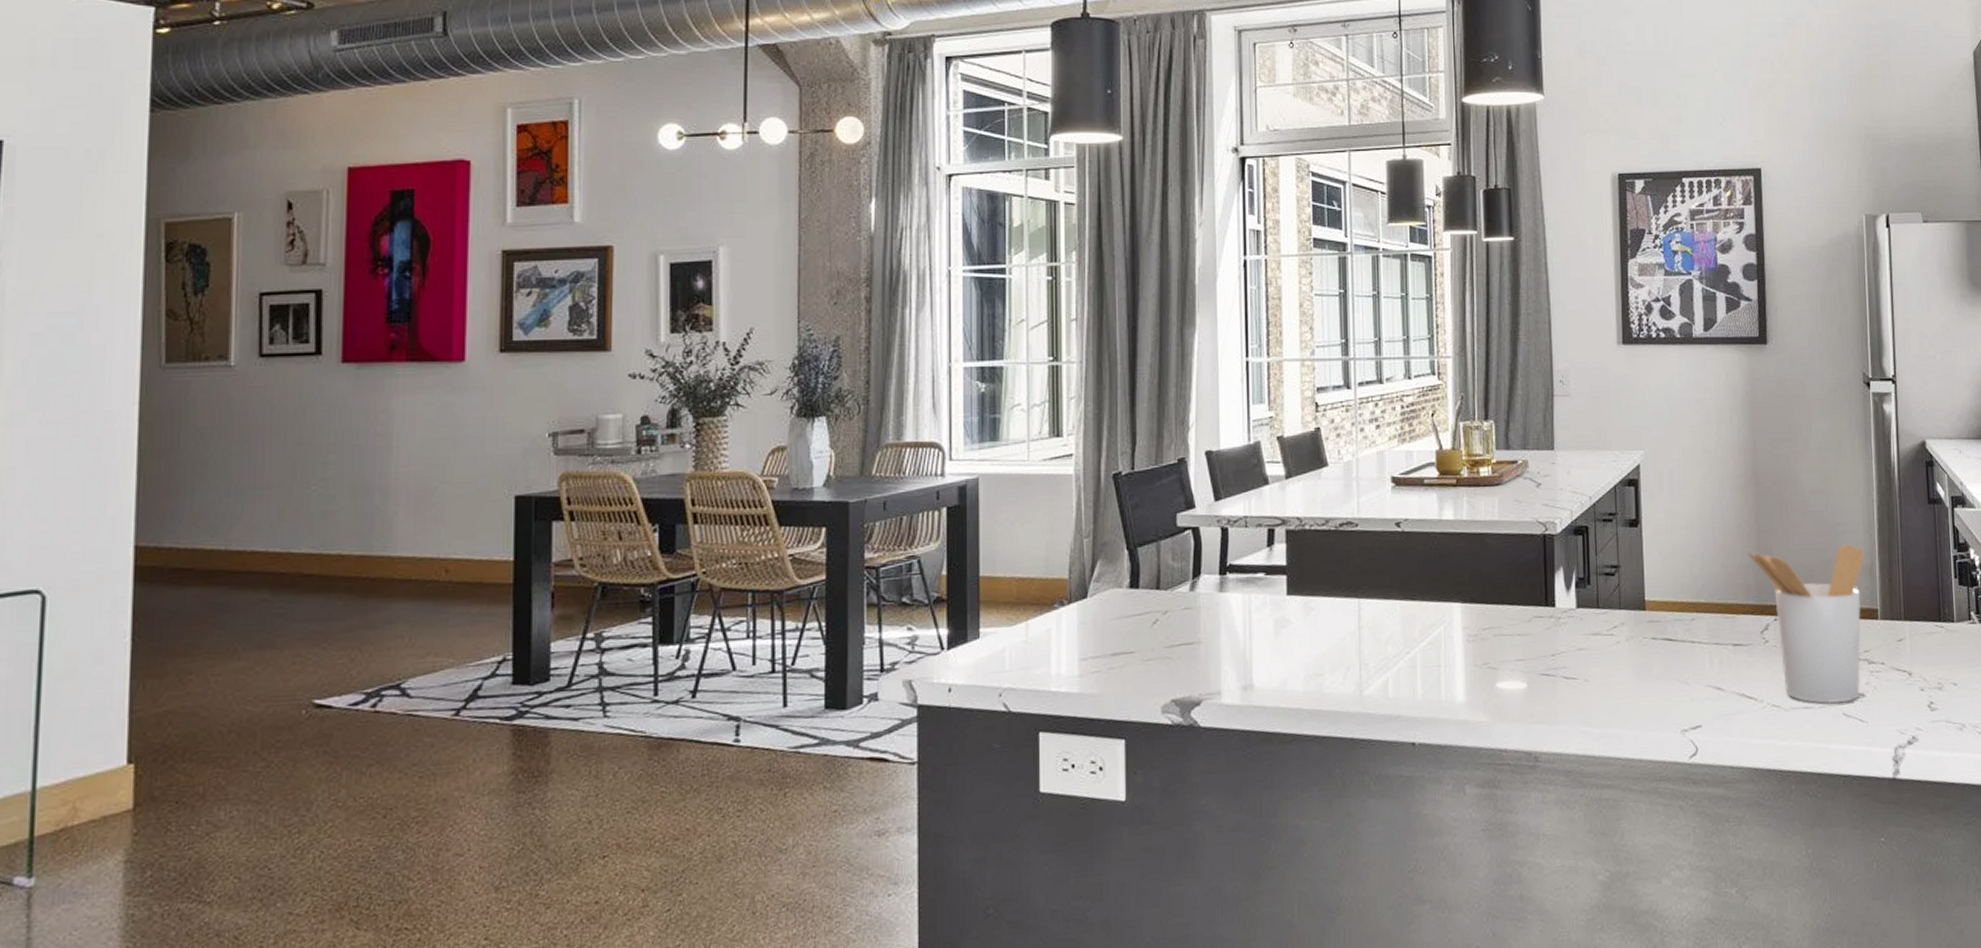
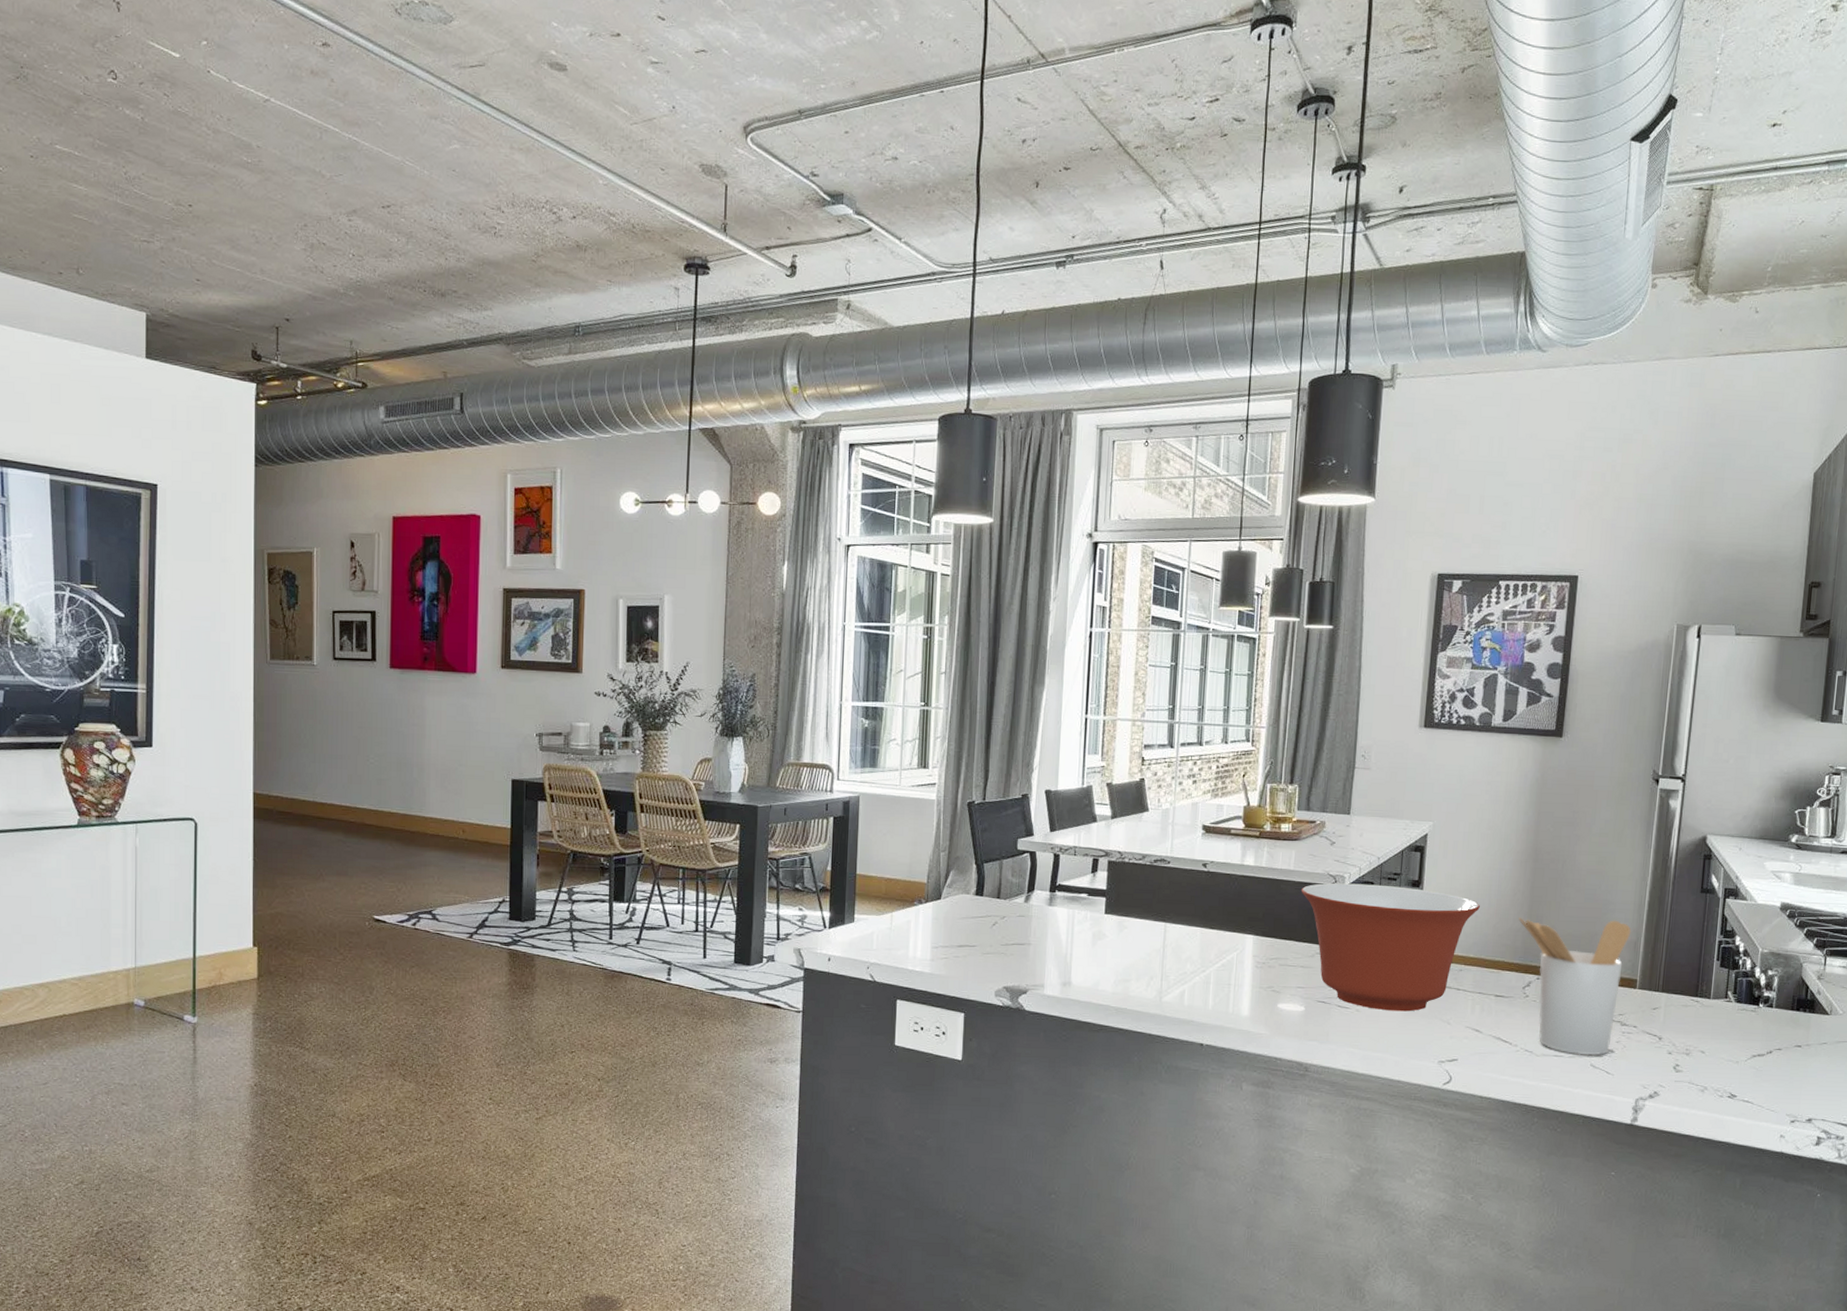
mixing bowl: none [1510,528,1705,677] -> present [1302,883,1480,1012]

